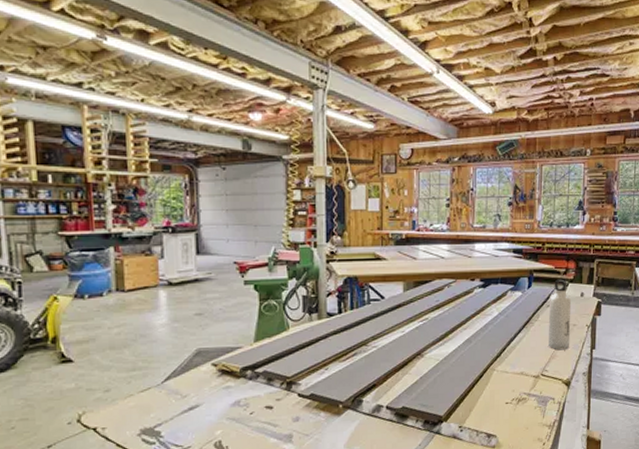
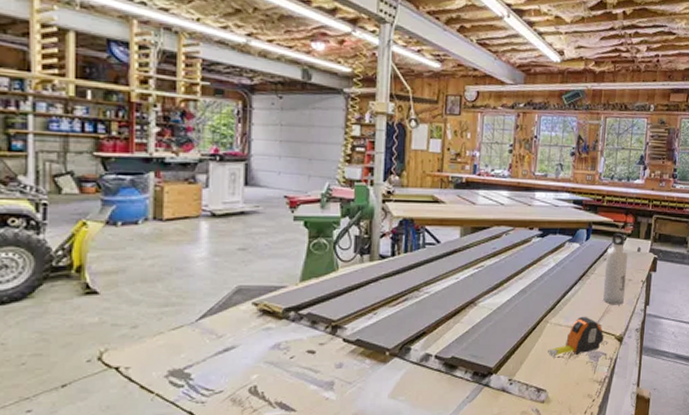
tape measure: none [496,362,556,404] -> present [548,316,608,358]

